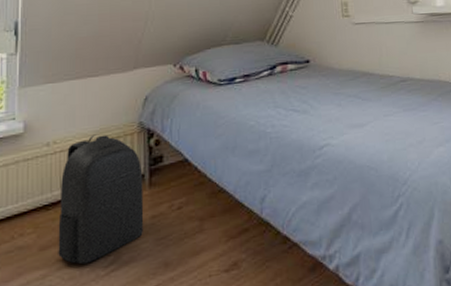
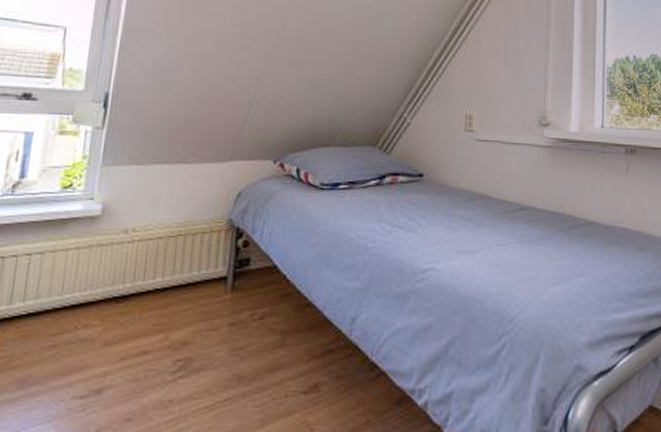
backpack: present [58,134,144,265] -> none [123,226,226,366]

